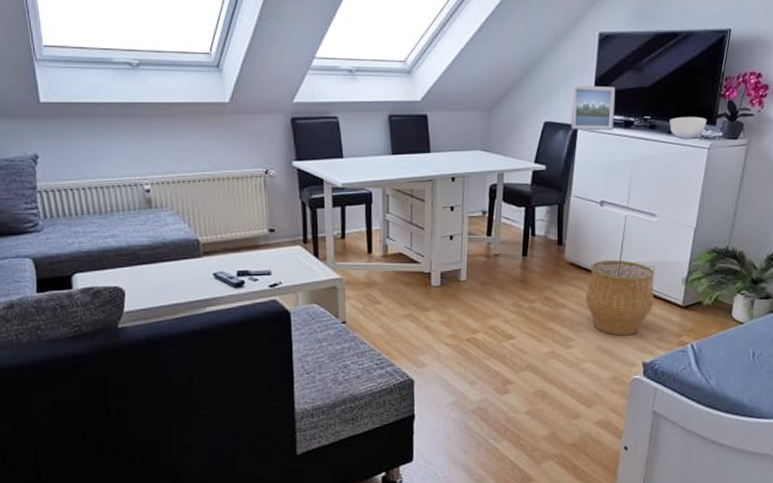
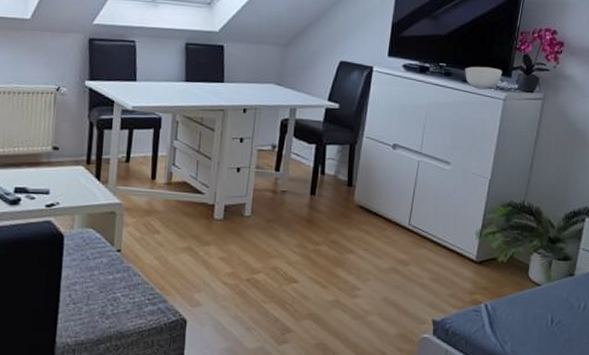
picture frame: present [571,85,616,131] -> none [366,28,412,75]
basket: present [585,259,655,336] -> none [374,205,448,289]

